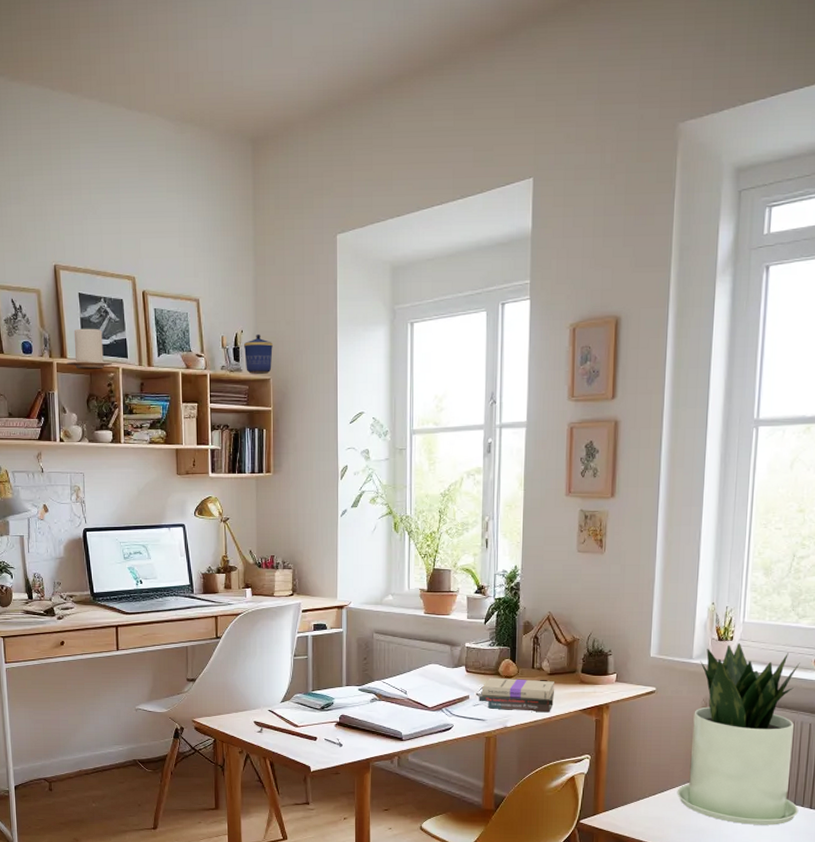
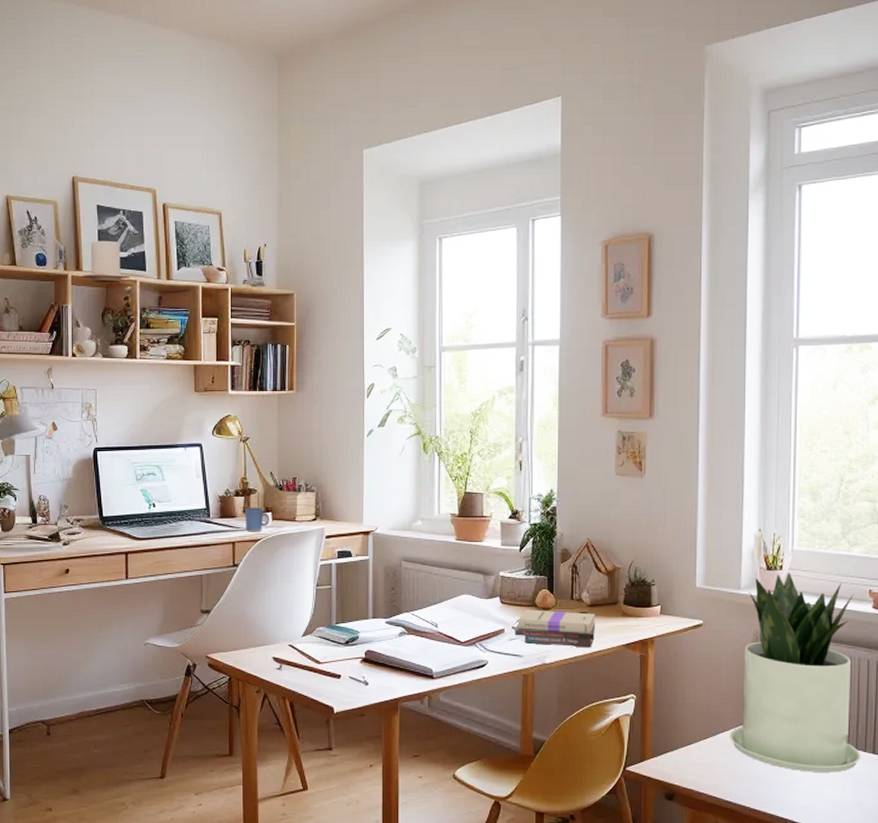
mug: none [226,584,250,606] -> present [244,508,270,531]
decorative jar: present [243,333,273,374] -> none [266,247,297,288]

